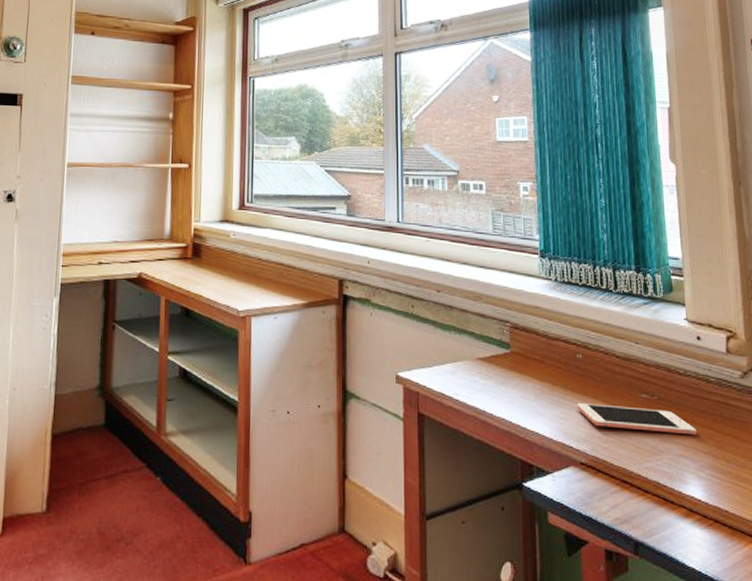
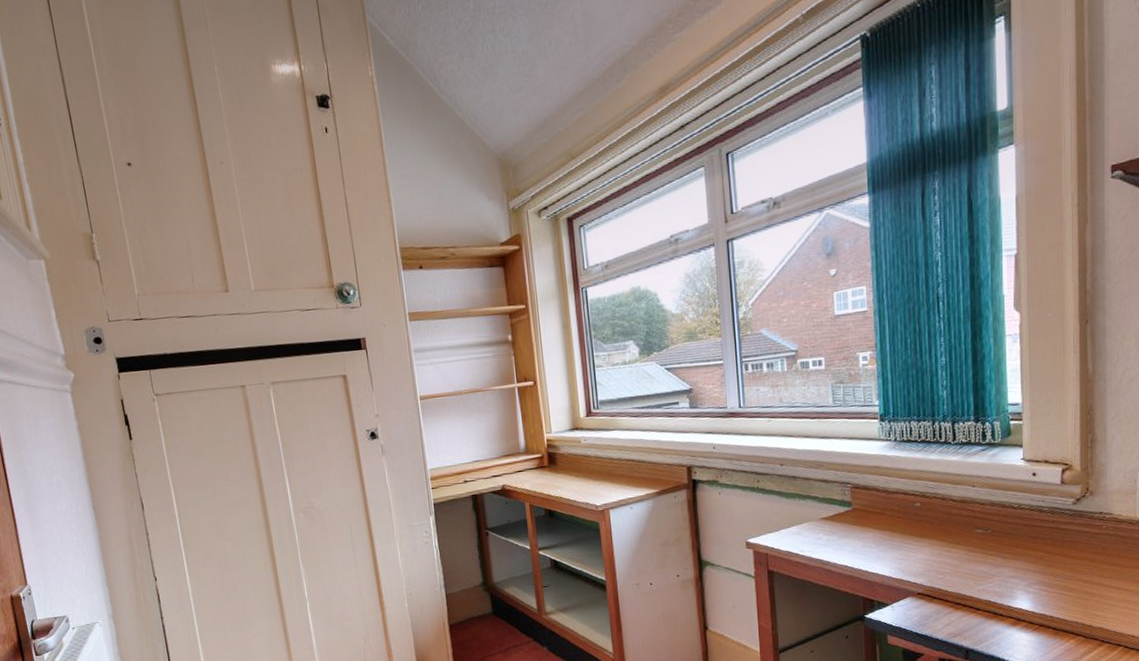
cell phone: present [576,403,697,435] -> none [914,540,1027,562]

